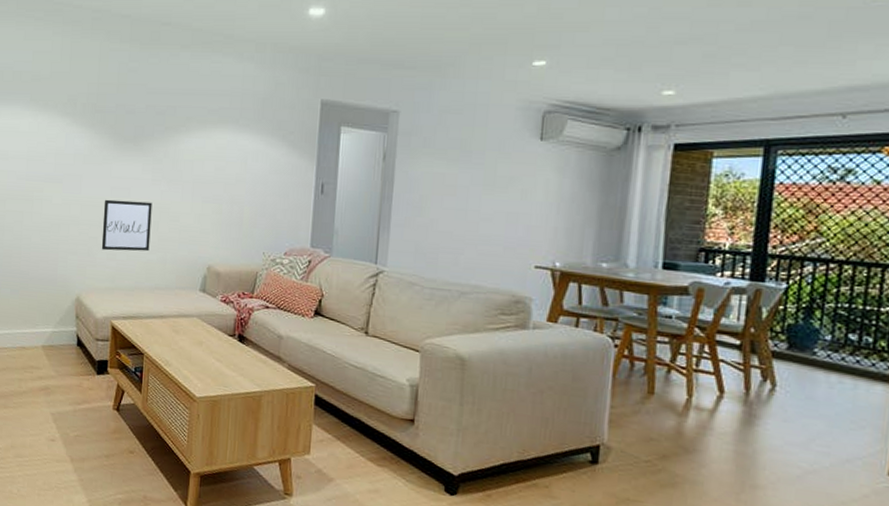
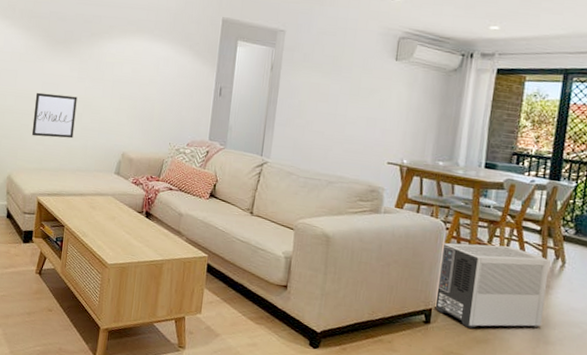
air purifier: none [605,363,756,470] -> present [436,242,551,329]

